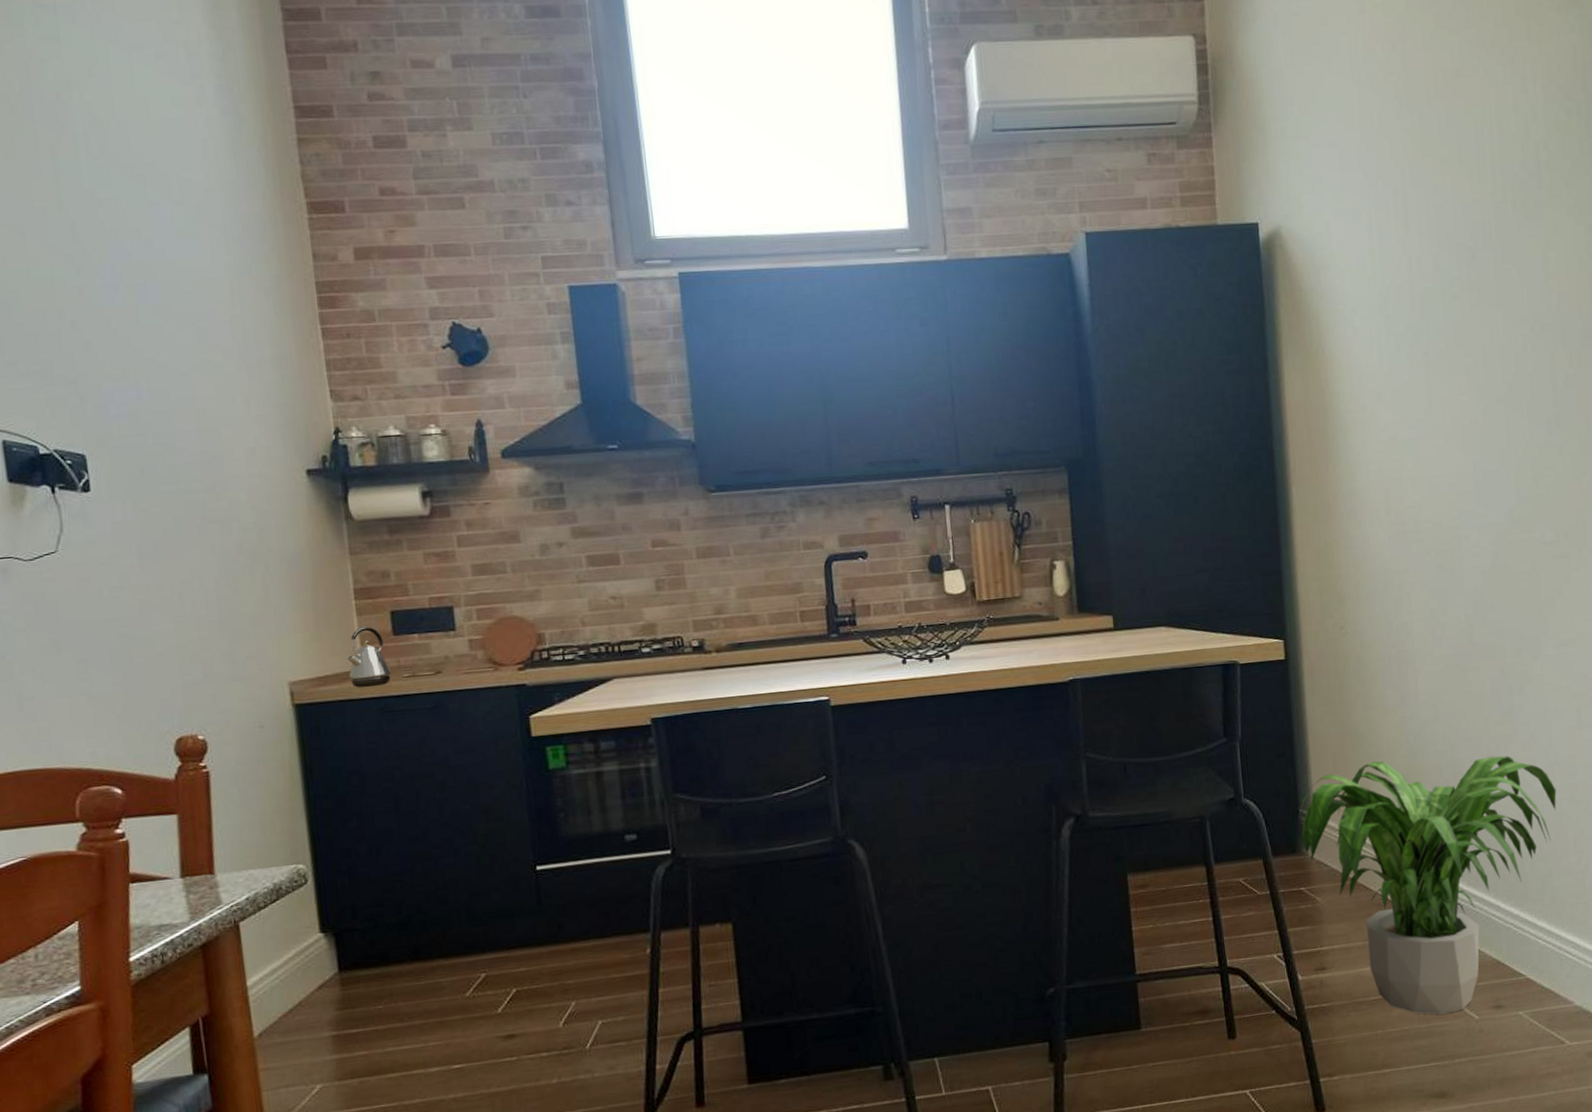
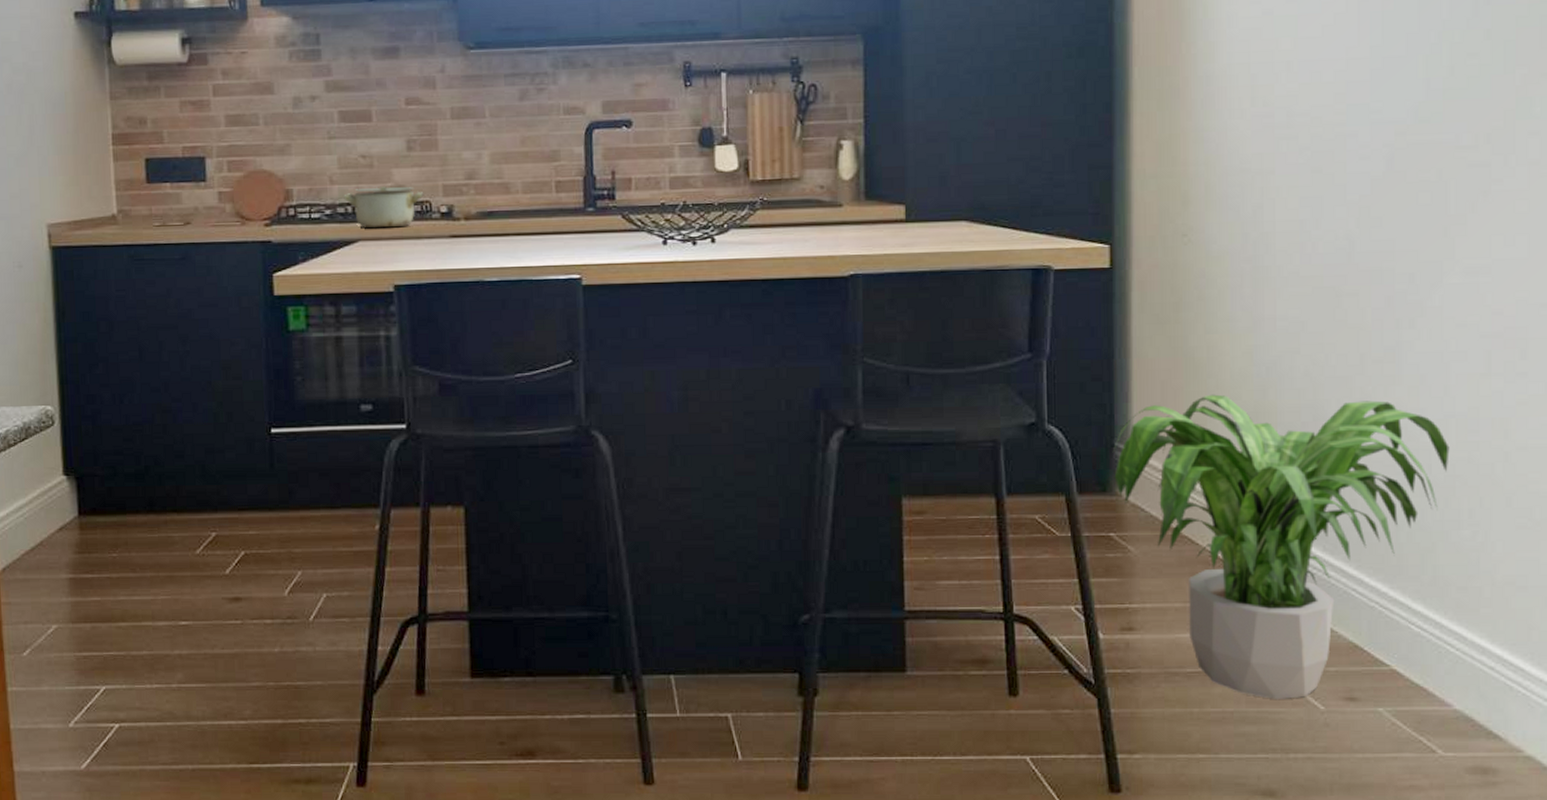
kettle: present [347,626,392,688] -> none [102,173,144,235]
cooking pot: none [596,624,675,666] -> present [343,187,424,229]

